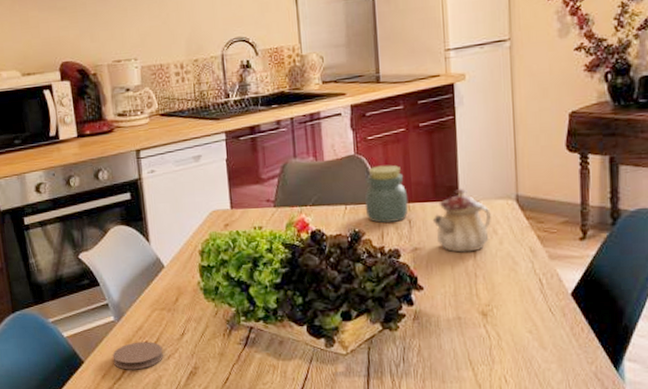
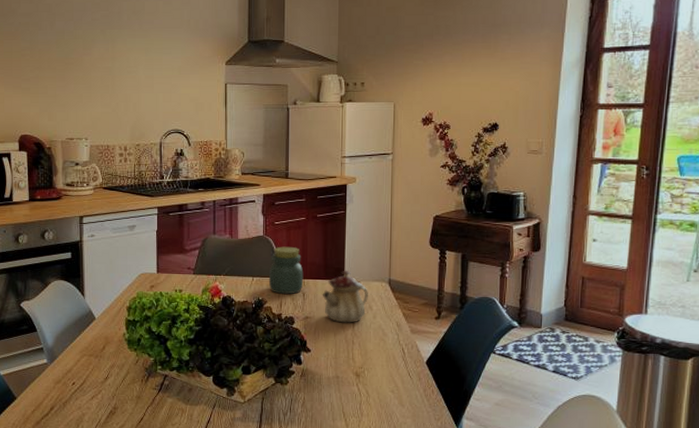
coaster: present [112,341,163,370] -> none [43,383,88,407]

